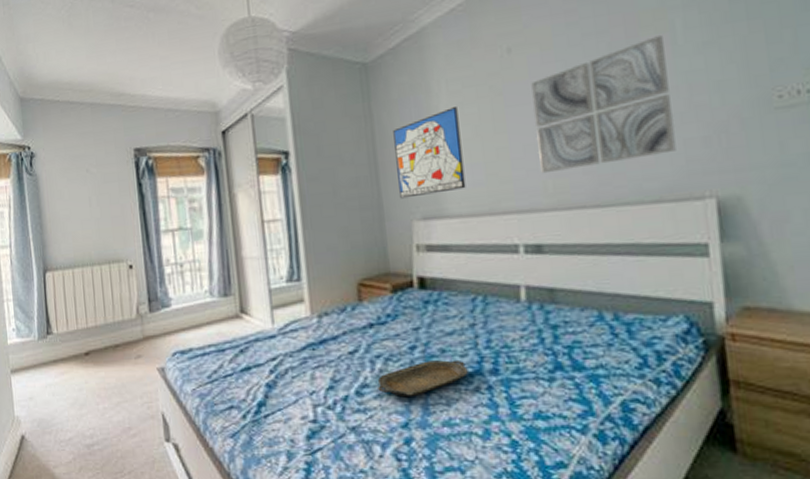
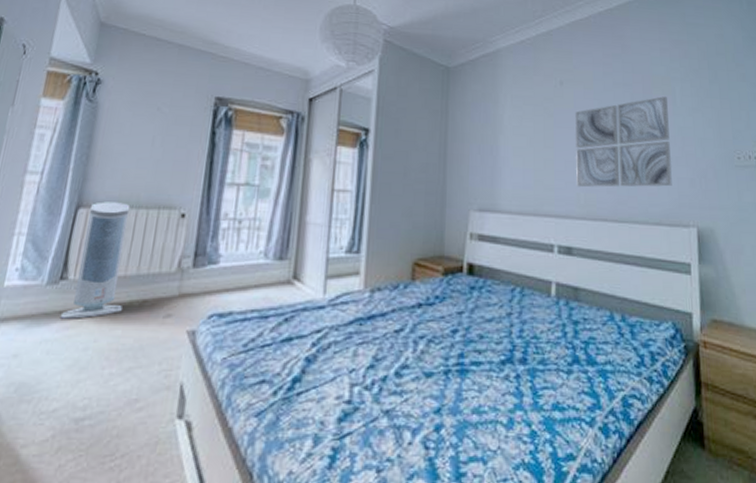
air purifier: none [55,262,100,366] -> present [59,201,131,319]
serving tray: present [378,359,468,396] -> none [417,346,501,380]
wall art: present [393,107,466,199] -> none [462,119,518,190]

